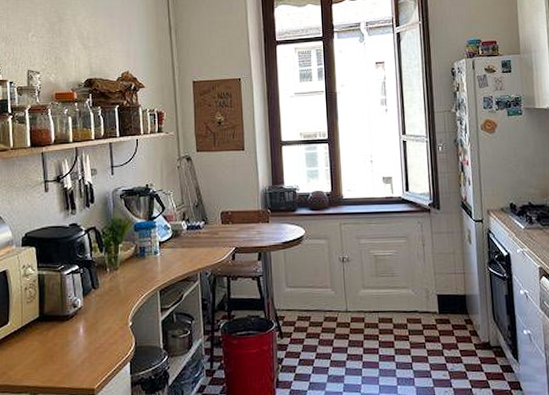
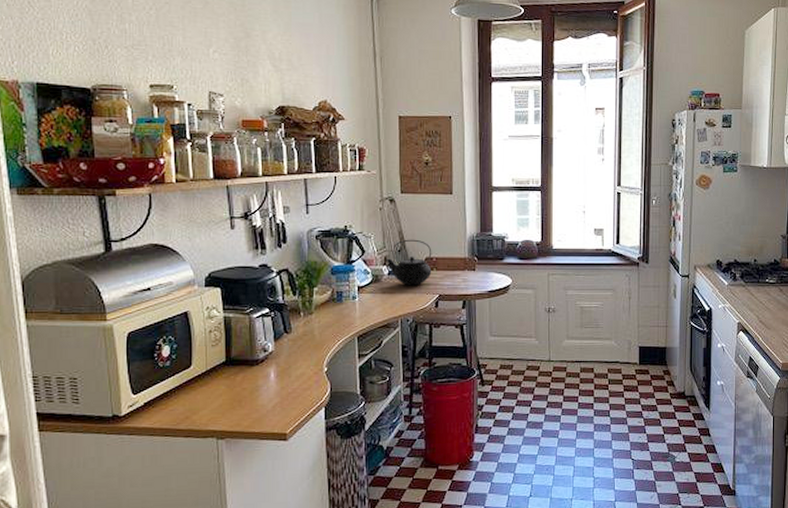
teapot: none [184,194,228,240] -> present [386,239,432,286]

